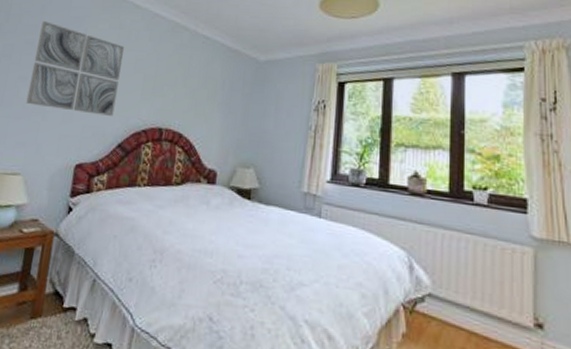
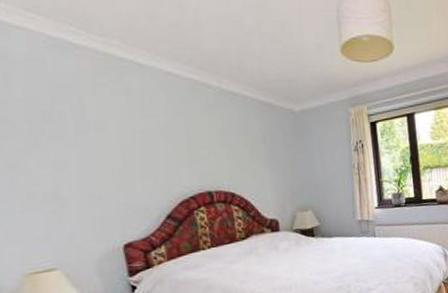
wall art: present [26,21,125,116] -> none [12,93,152,195]

